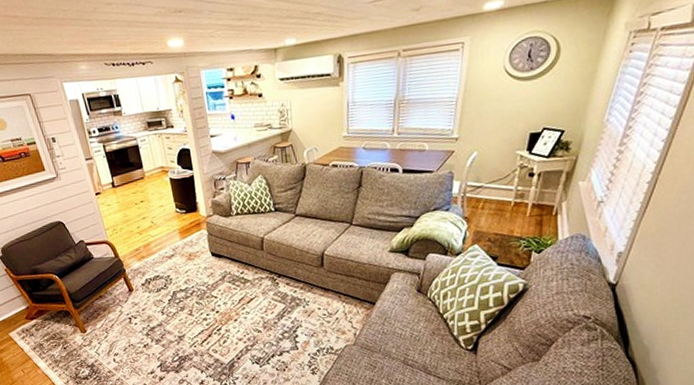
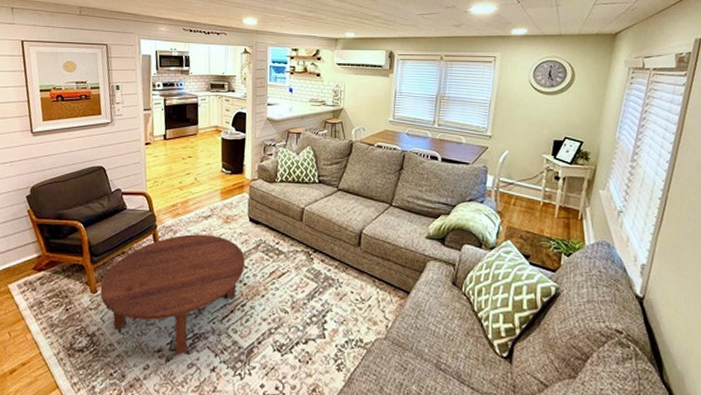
coffee table: none [88,272,215,375] -> present [100,234,245,356]

